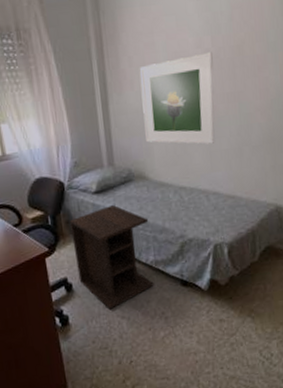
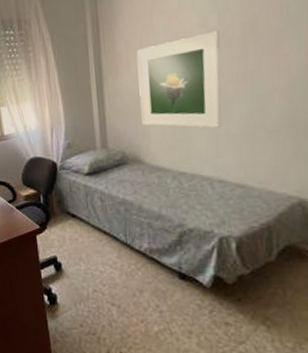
nightstand: present [70,204,154,311] -> none [61,187,148,295]

